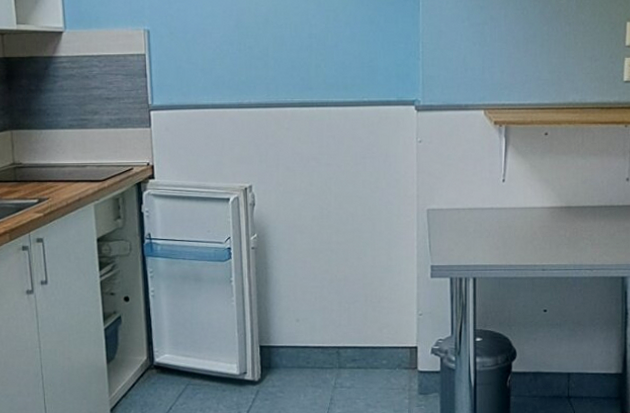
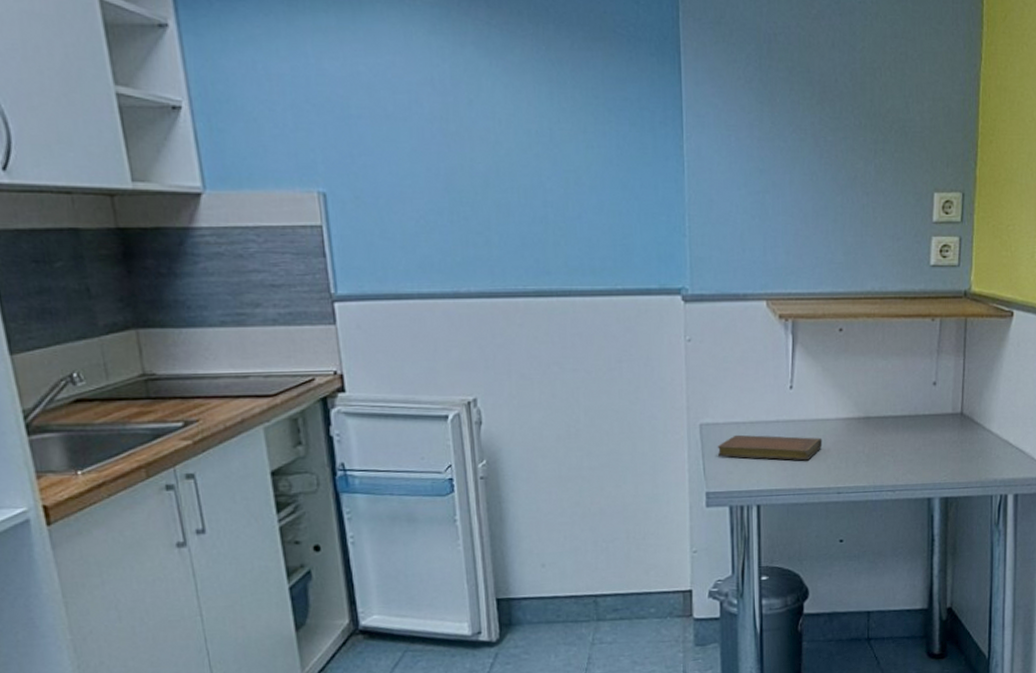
notebook: none [441,218,530,242] -> present [717,434,823,461]

